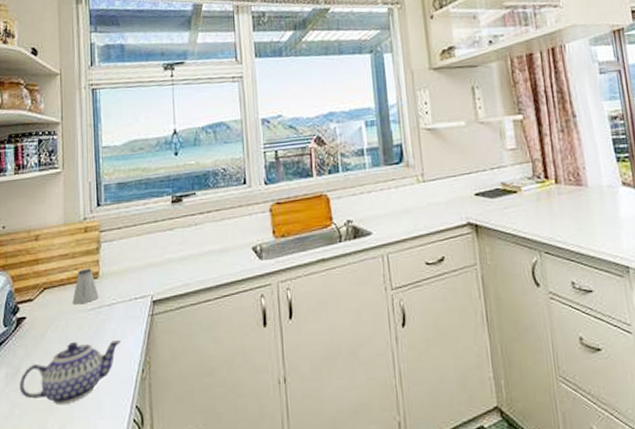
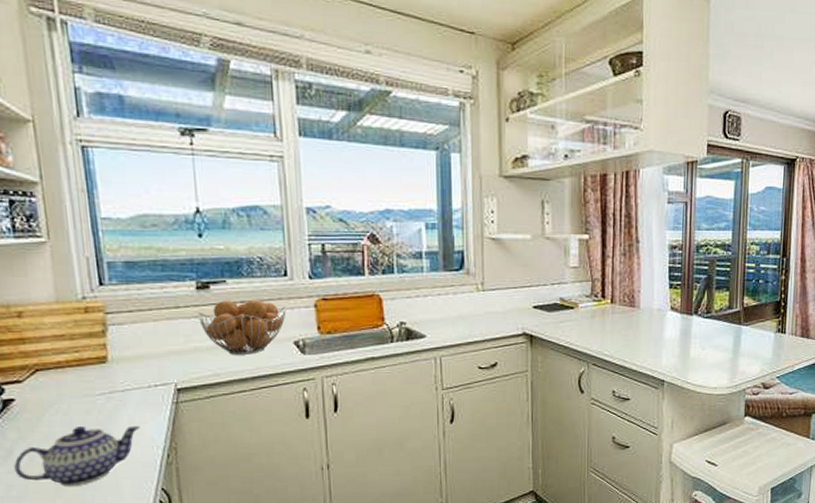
saltshaker: present [72,268,99,305] -> none [75,352,109,389]
fruit basket: none [172,208,246,264] -> present [197,299,287,355]

